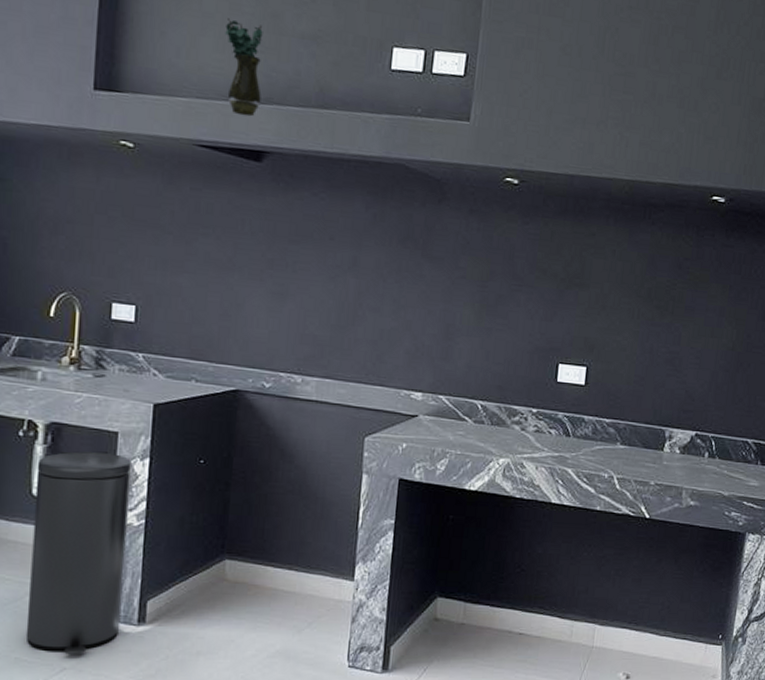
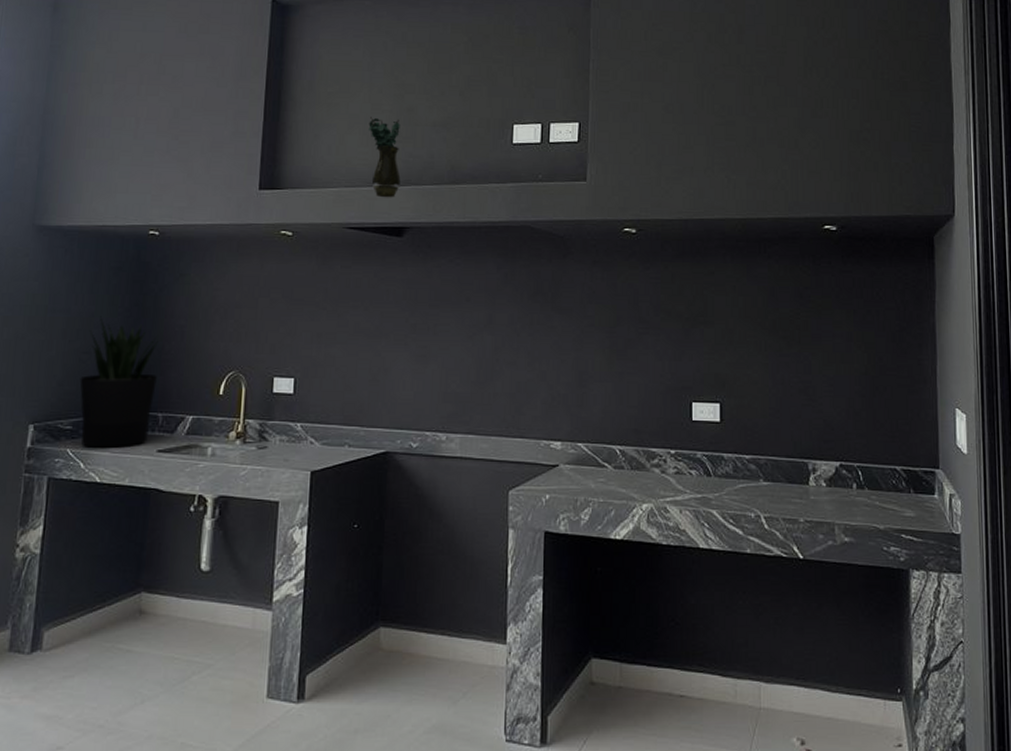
pedal bin: present [25,451,133,654] -> none [191,522,292,737]

